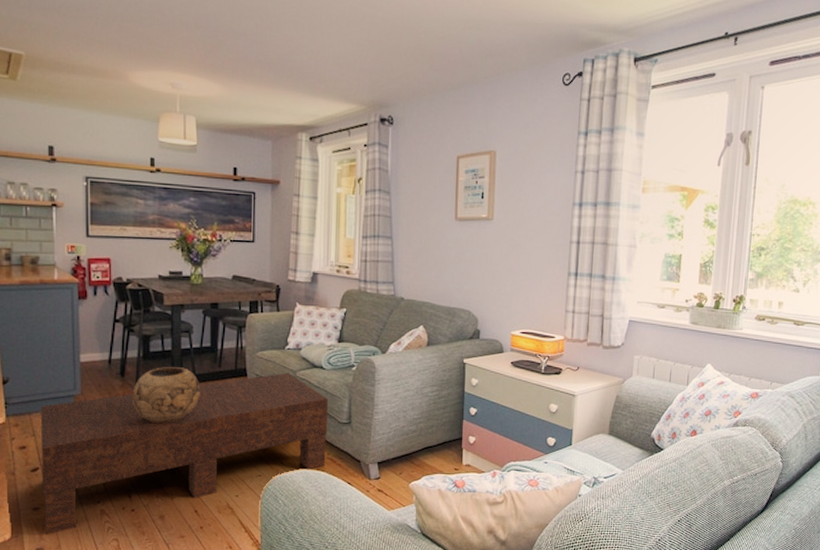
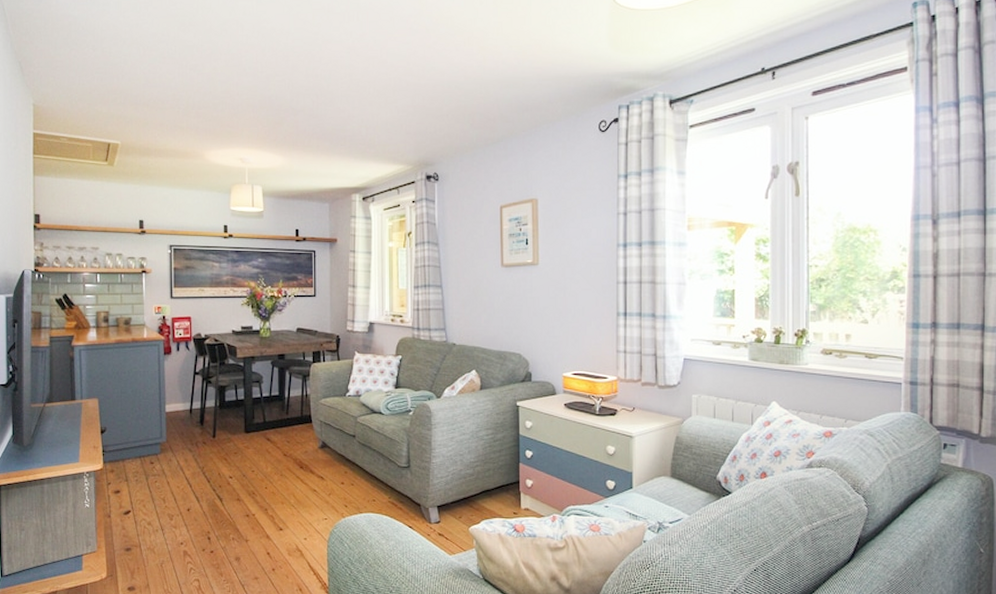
coffee table: present [41,372,329,535] -> none [133,418,388,575]
decorative bowl: present [132,367,200,424] -> none [211,415,270,469]

